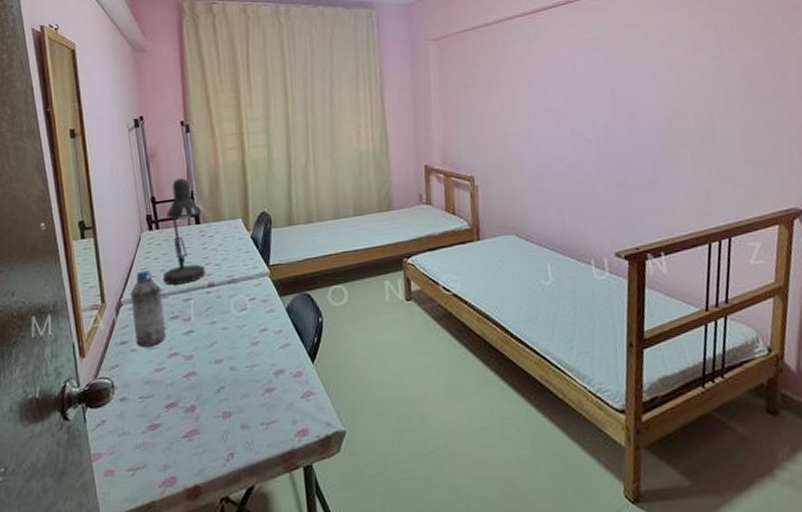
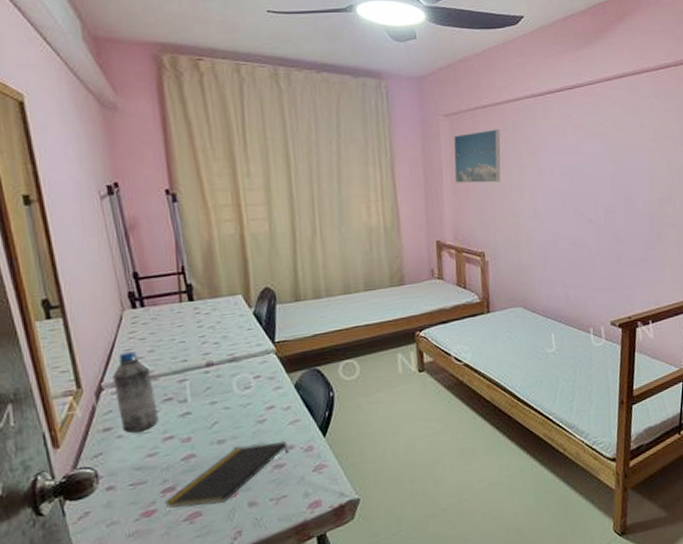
desk lamp: present [162,178,206,285] -> none [151,252,203,366]
notepad: none [168,365,279,425] -> present [164,441,289,509]
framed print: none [442,49,491,107] -> present [453,129,501,184]

